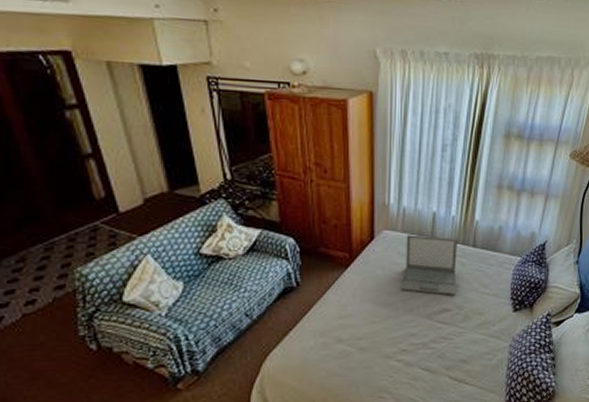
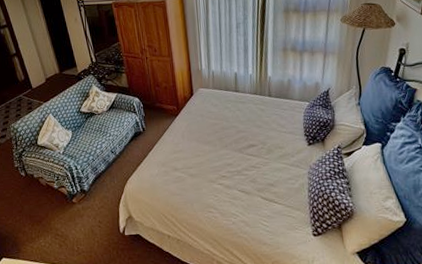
laptop: present [401,235,457,296] -> none [216,90,259,134]

